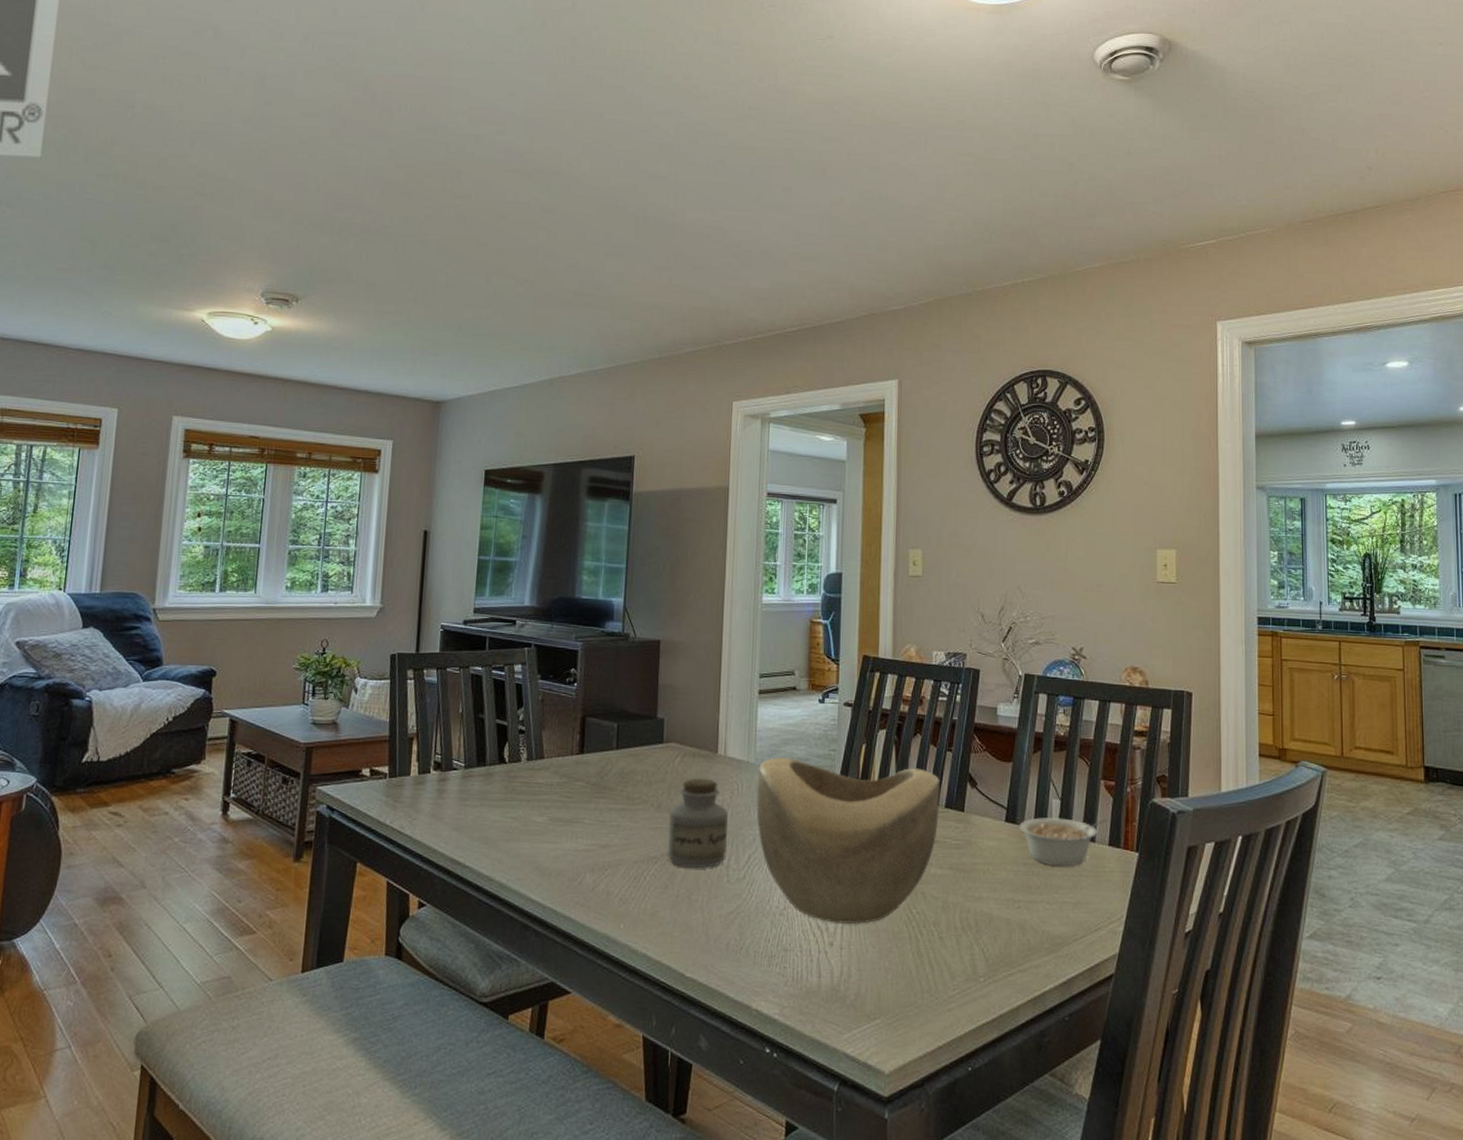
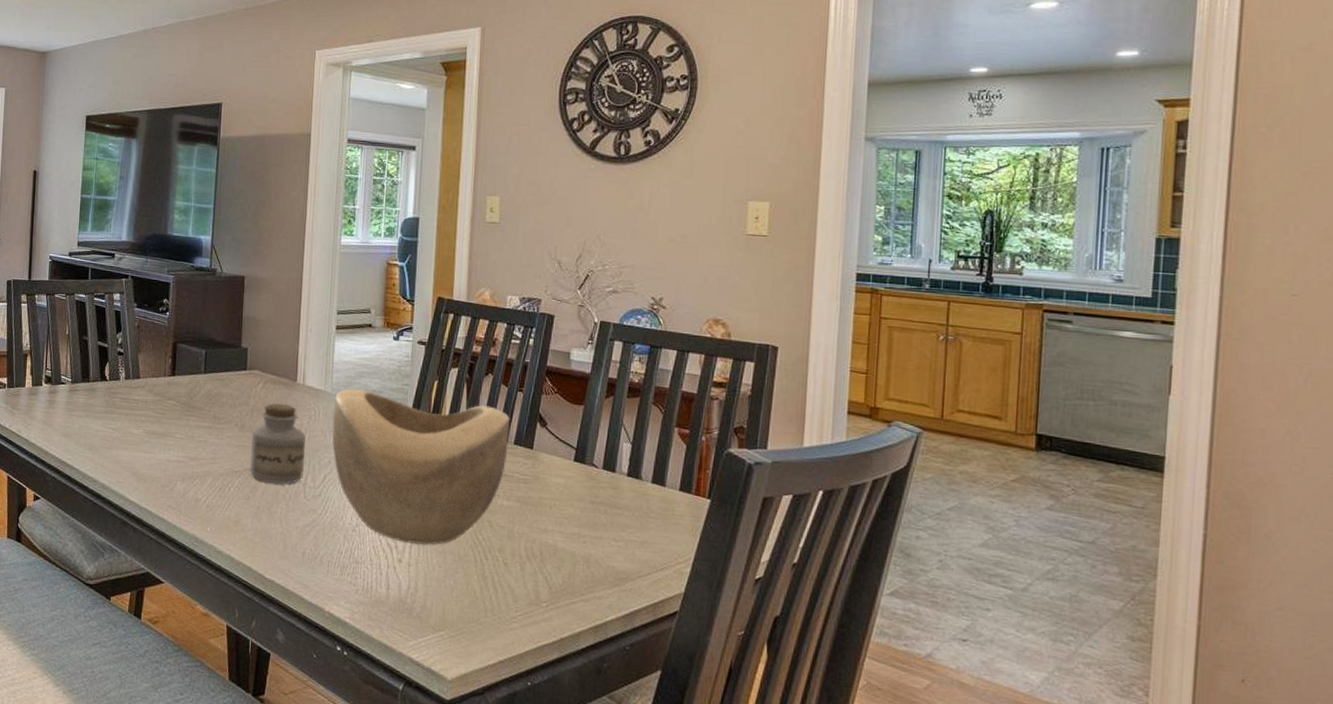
legume: present [1019,817,1108,867] -> none [587,459,680,508]

